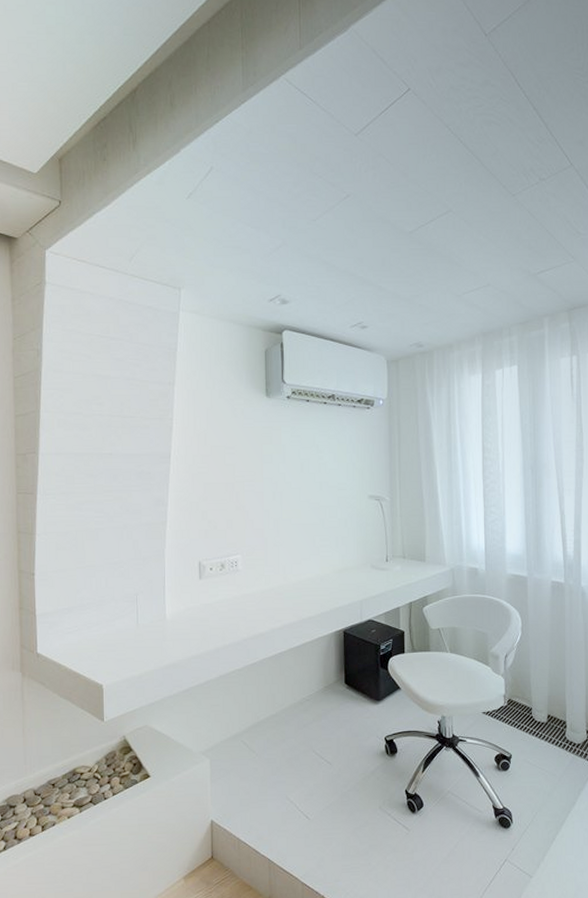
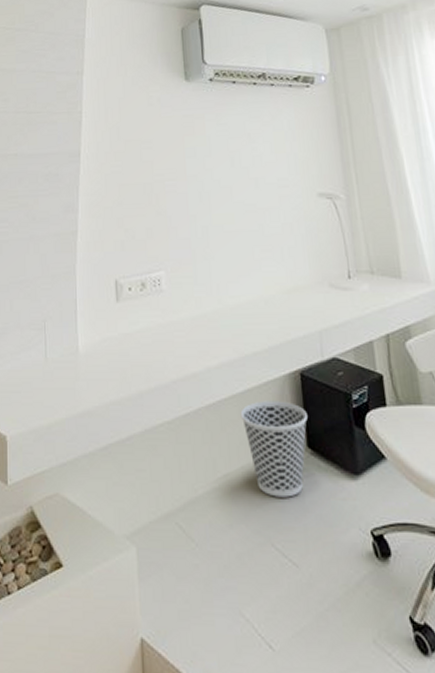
wastebasket: none [296,651,346,719] -> present [240,401,308,498]

